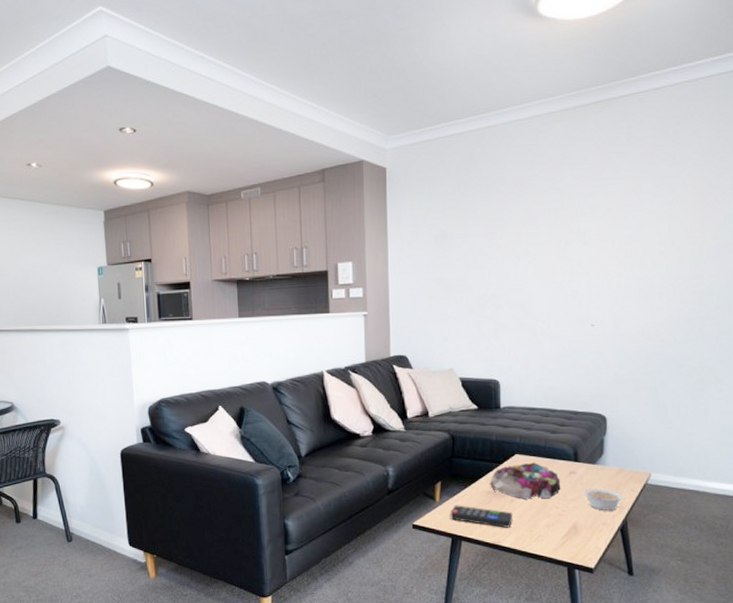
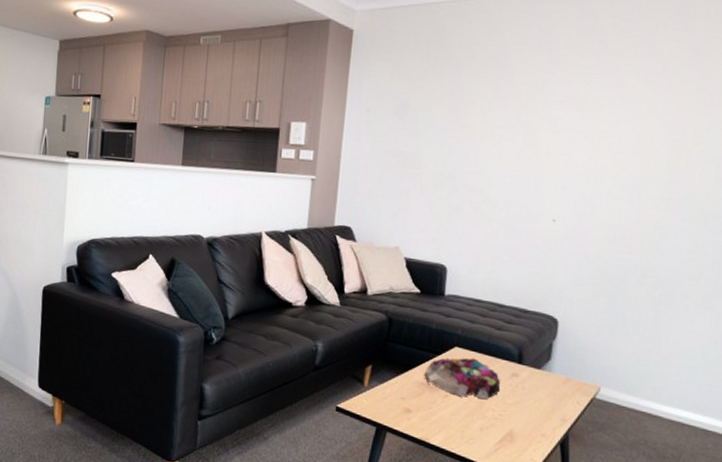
remote control: present [450,505,513,528] -> none [377,392,445,425]
legume: present [582,489,625,510] -> none [523,395,569,422]

